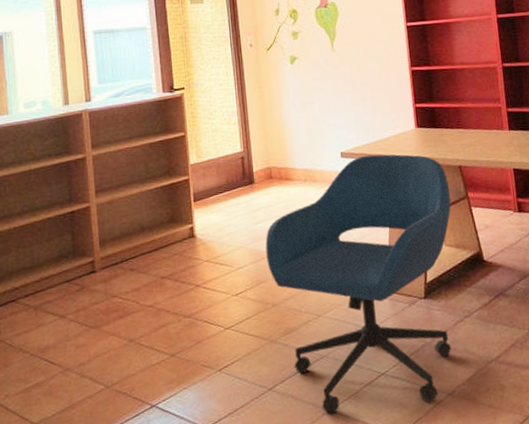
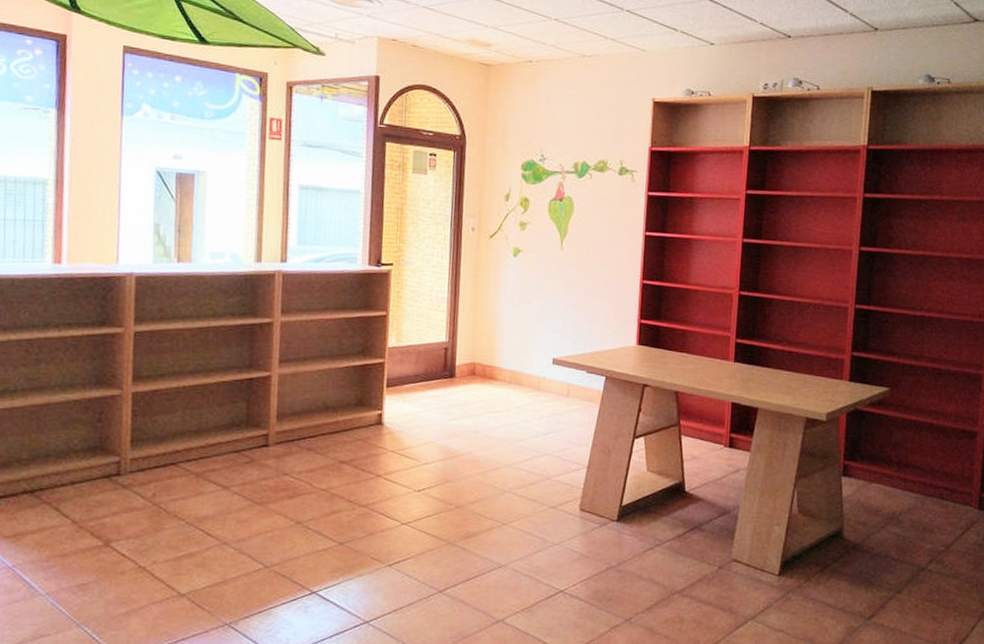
office chair: present [265,154,452,414] -> none [456,365,662,625]

